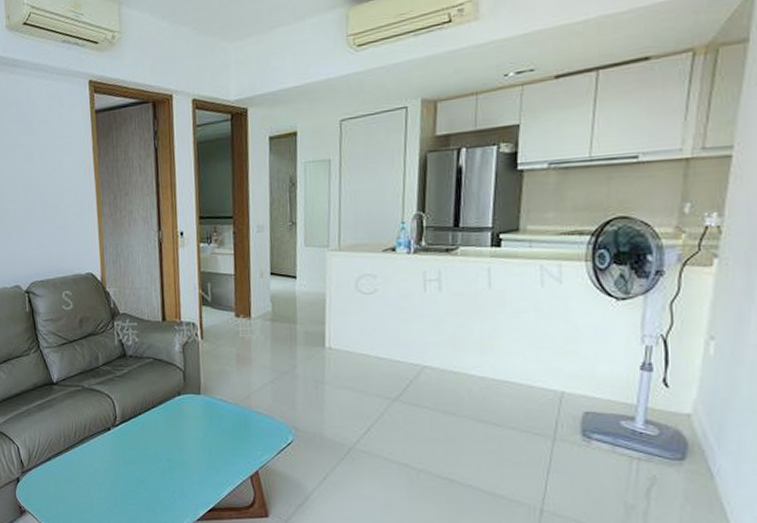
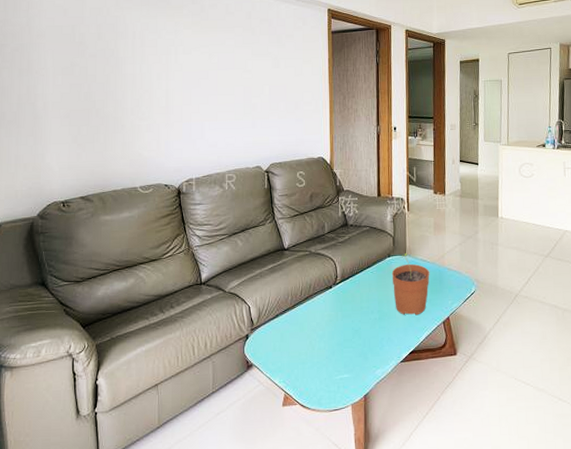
plant pot: none [183,390,232,467] -> present [391,252,430,316]

